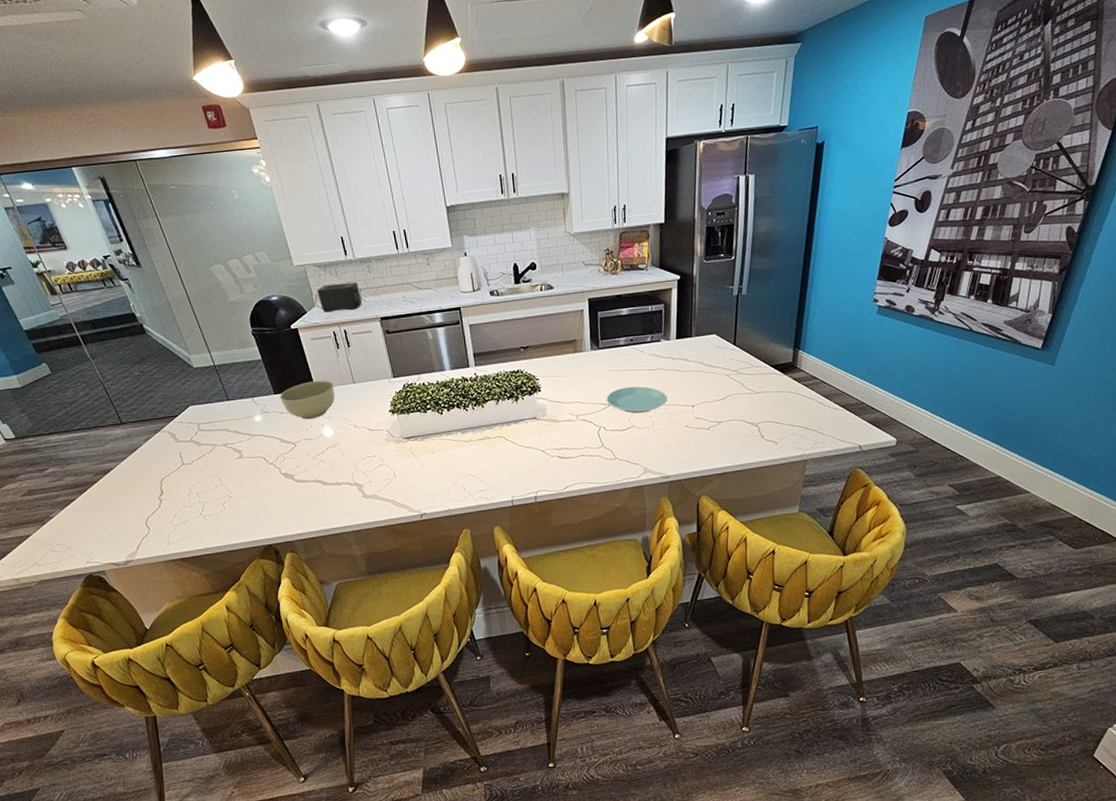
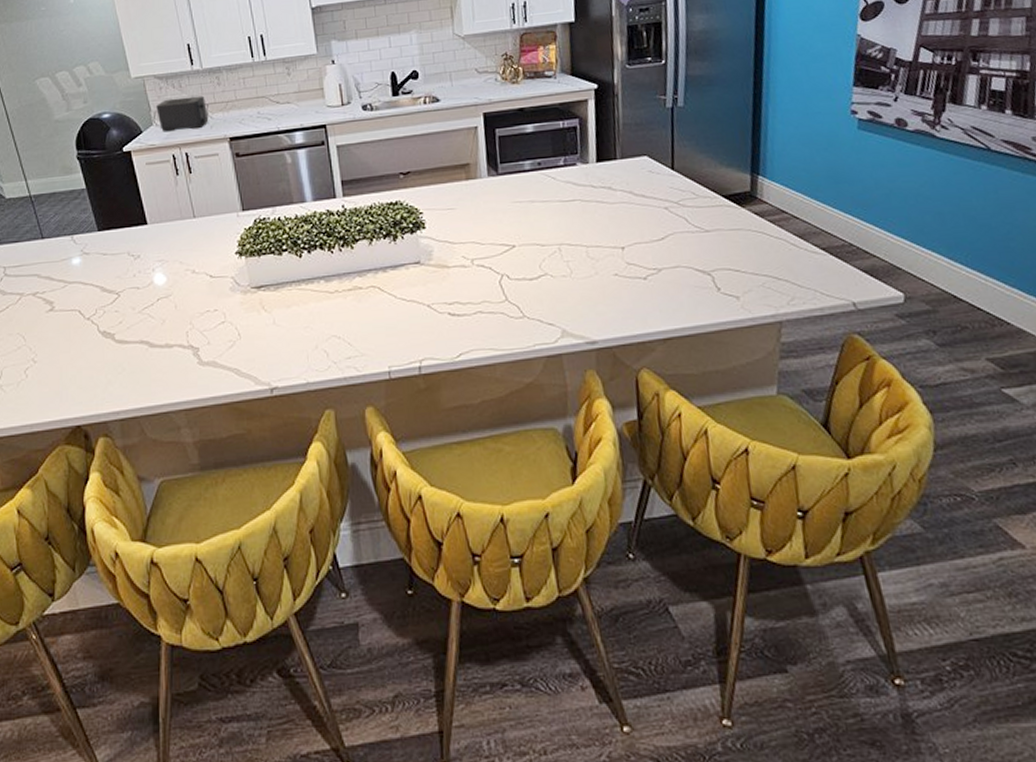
bowl: present [280,380,335,420] -> none [104,214,171,263]
plate: present [606,386,668,414] -> none [509,222,589,258]

